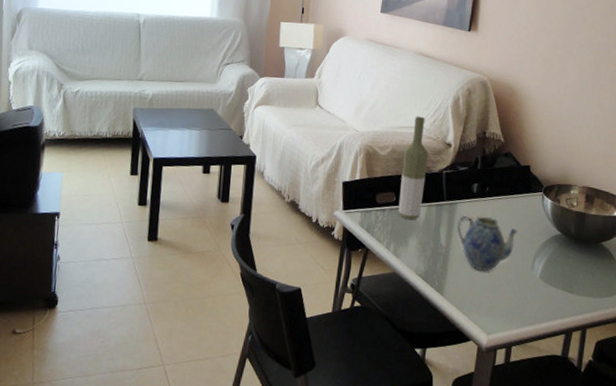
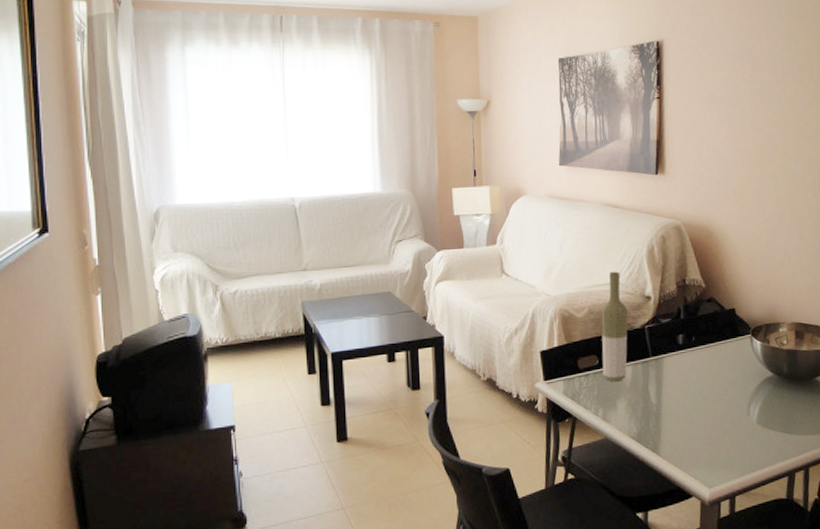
teapot: present [457,216,518,272] -> none [665,368,730,425]

